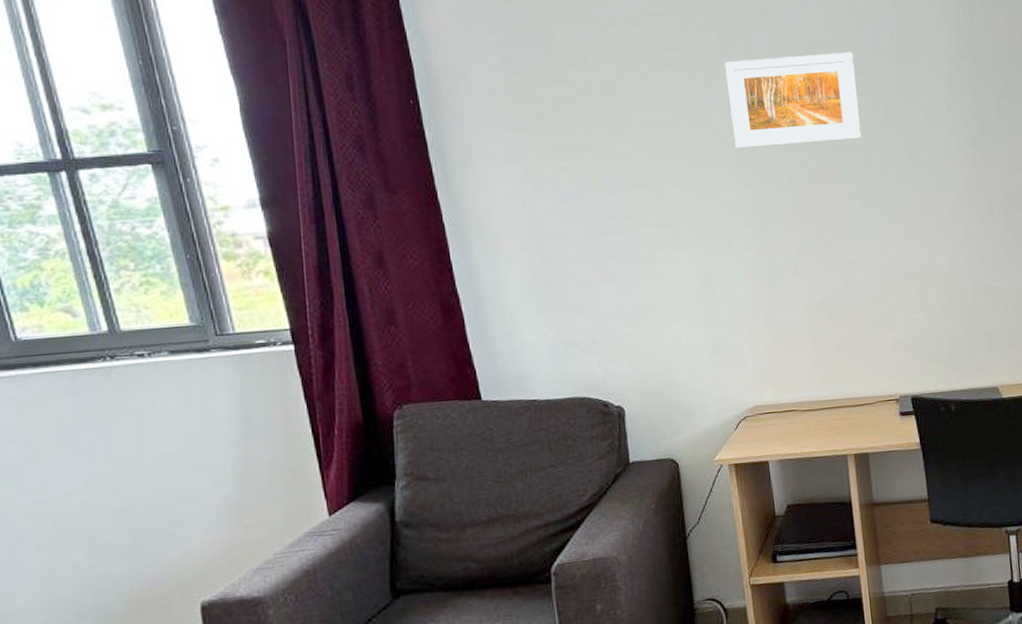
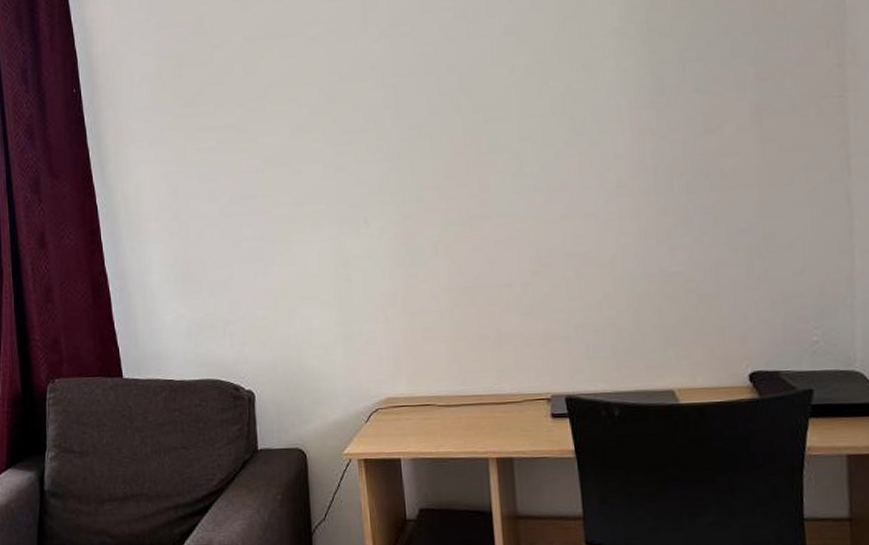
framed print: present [724,52,862,149] -> none [367,10,515,122]

